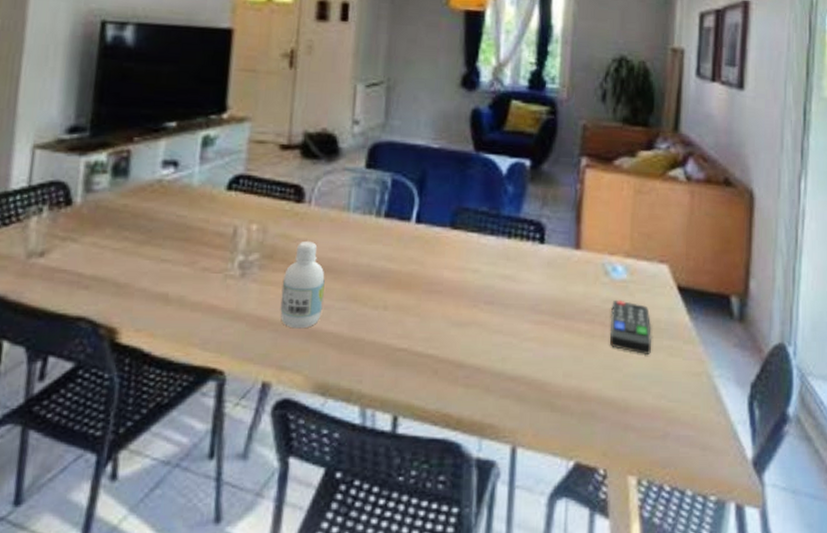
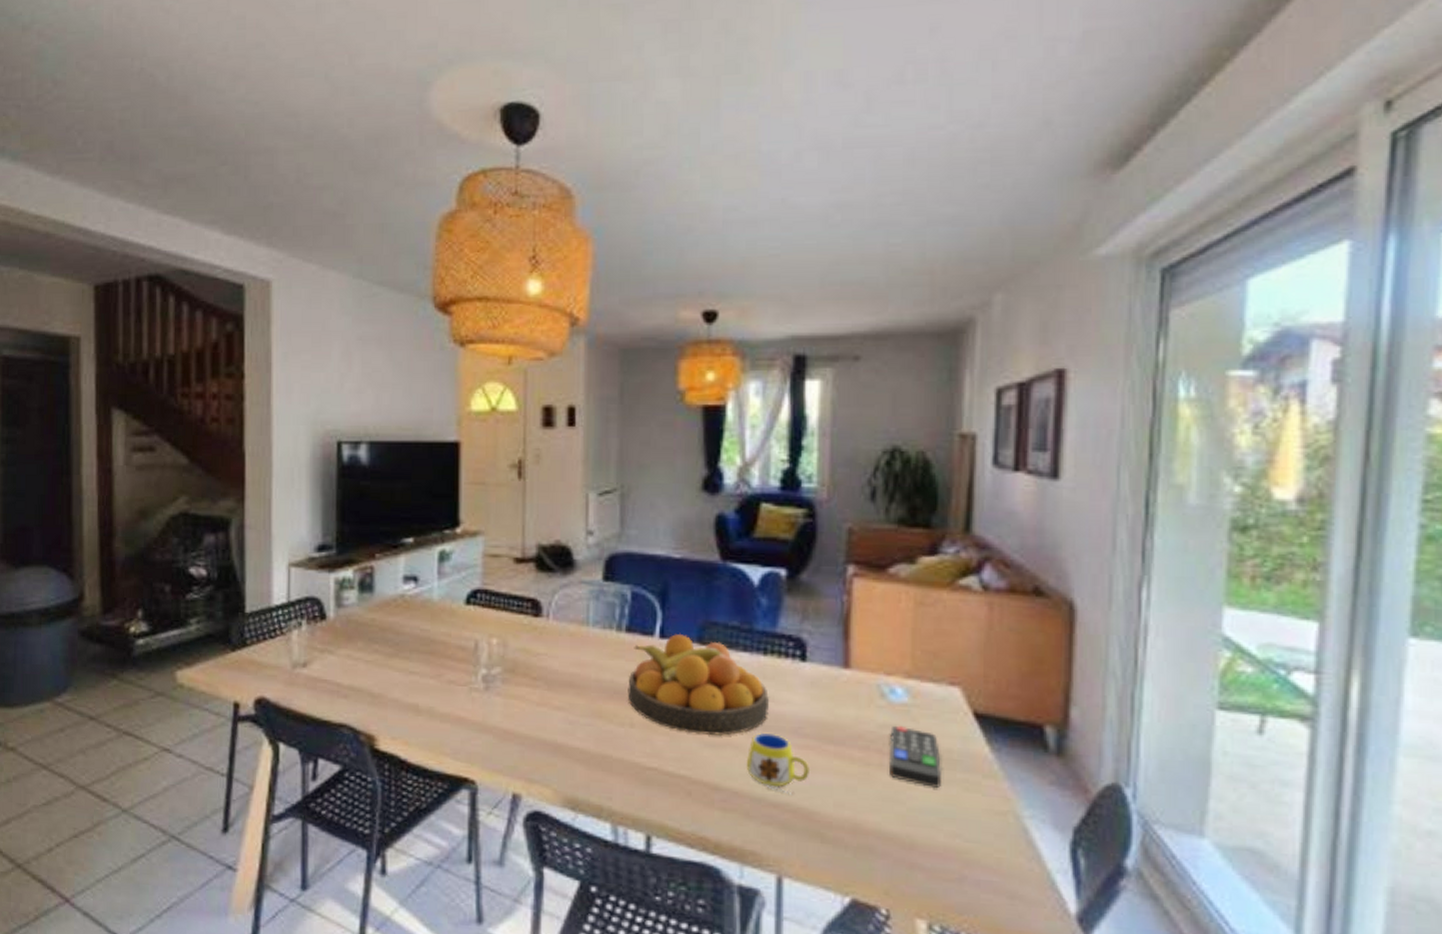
bottle: present [280,240,325,329] -> none [525,655,568,743]
fruit bowl: none [383,219,511,316] -> present [628,634,769,736]
mug: none [489,310,544,369] -> present [747,732,809,796]

